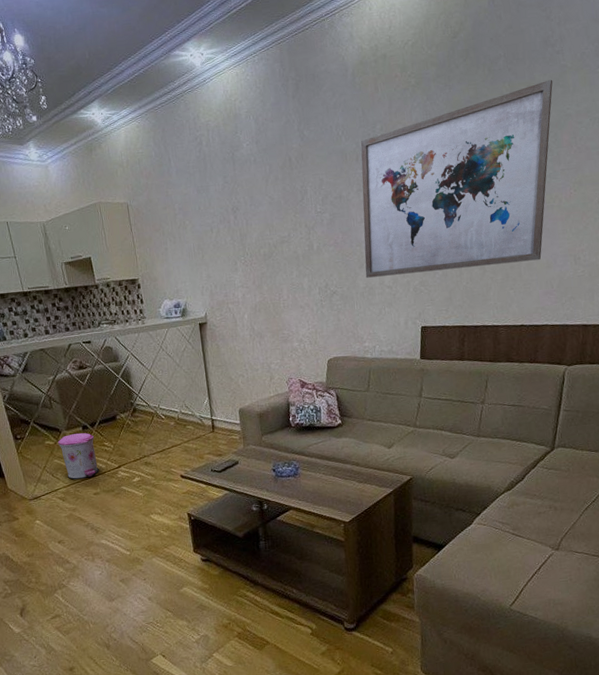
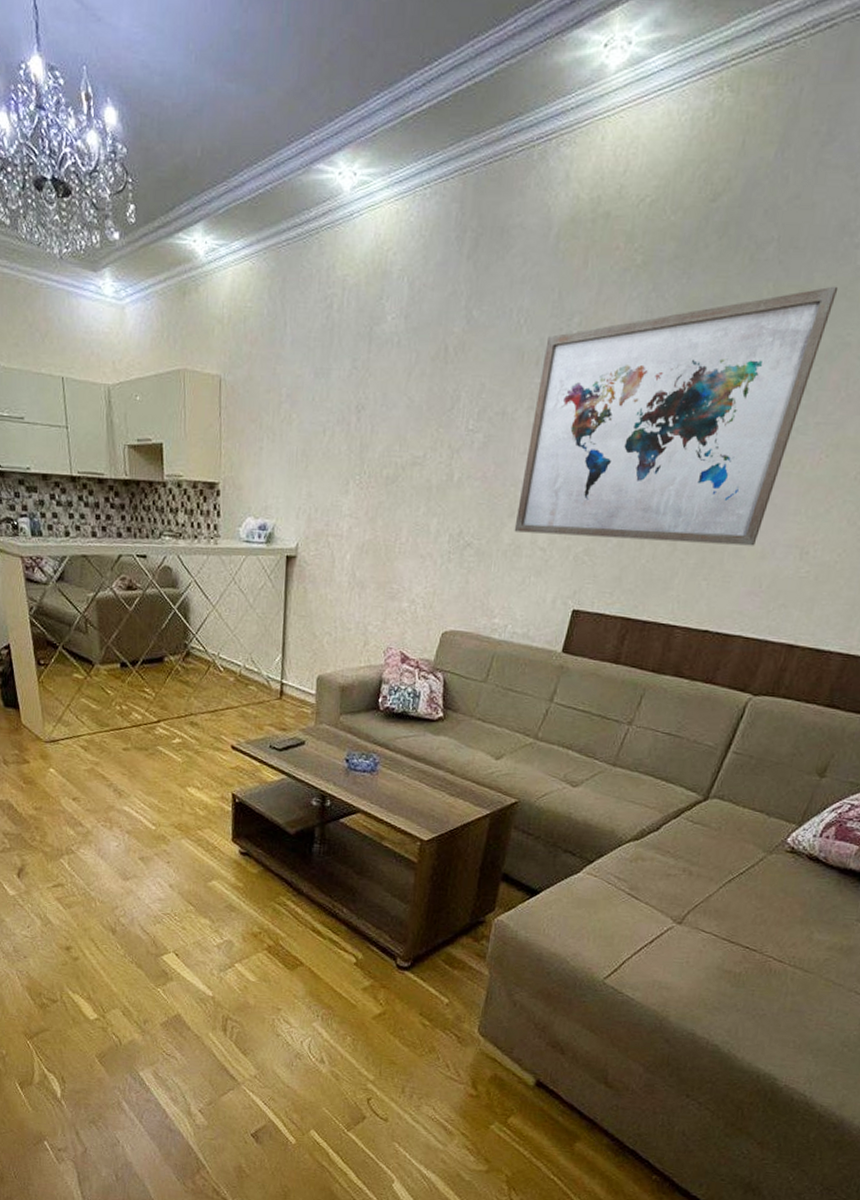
trash can: present [58,433,99,479] -> none [89,670,134,728]

